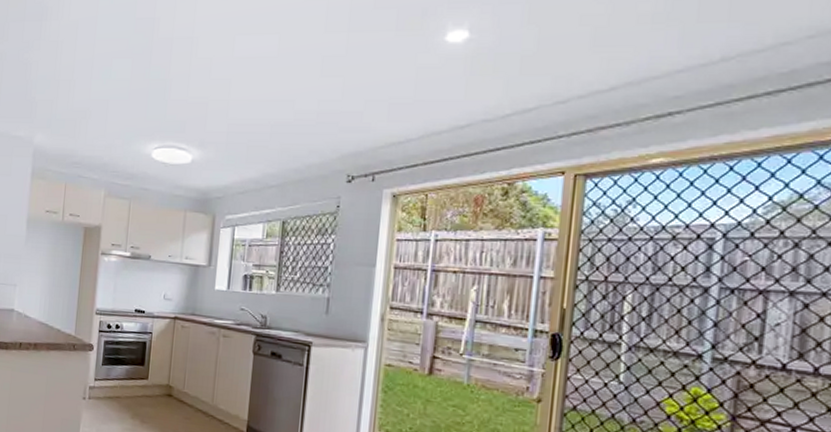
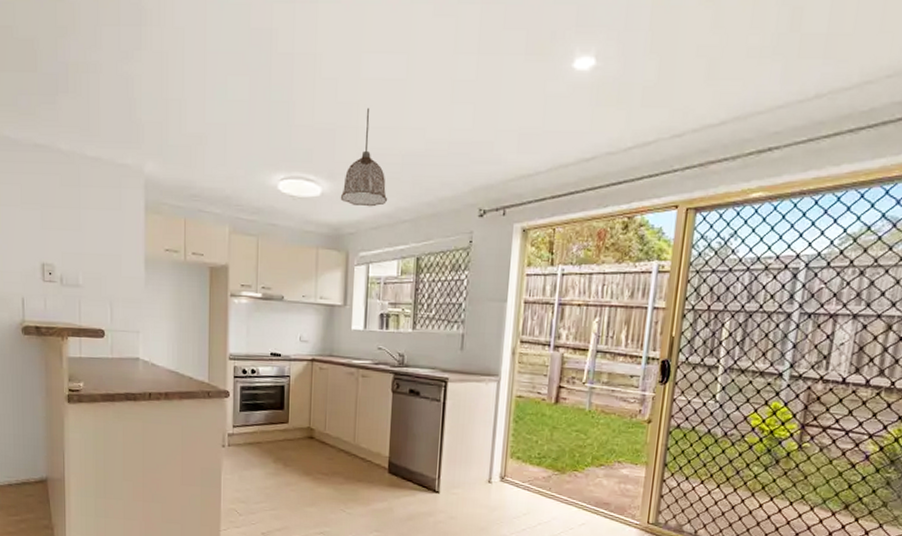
pendant lamp: none [209,83,256,173] -> present [340,108,388,207]

